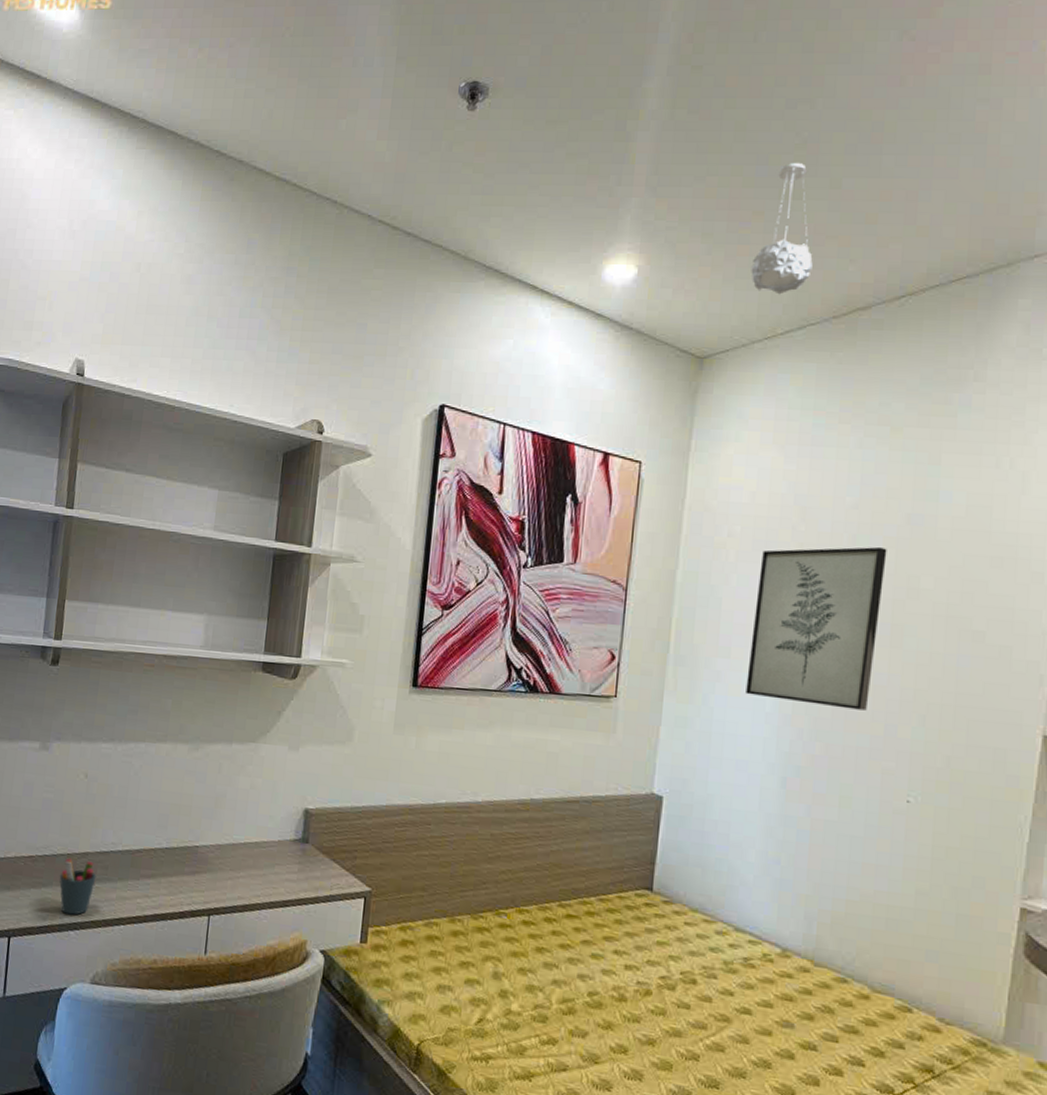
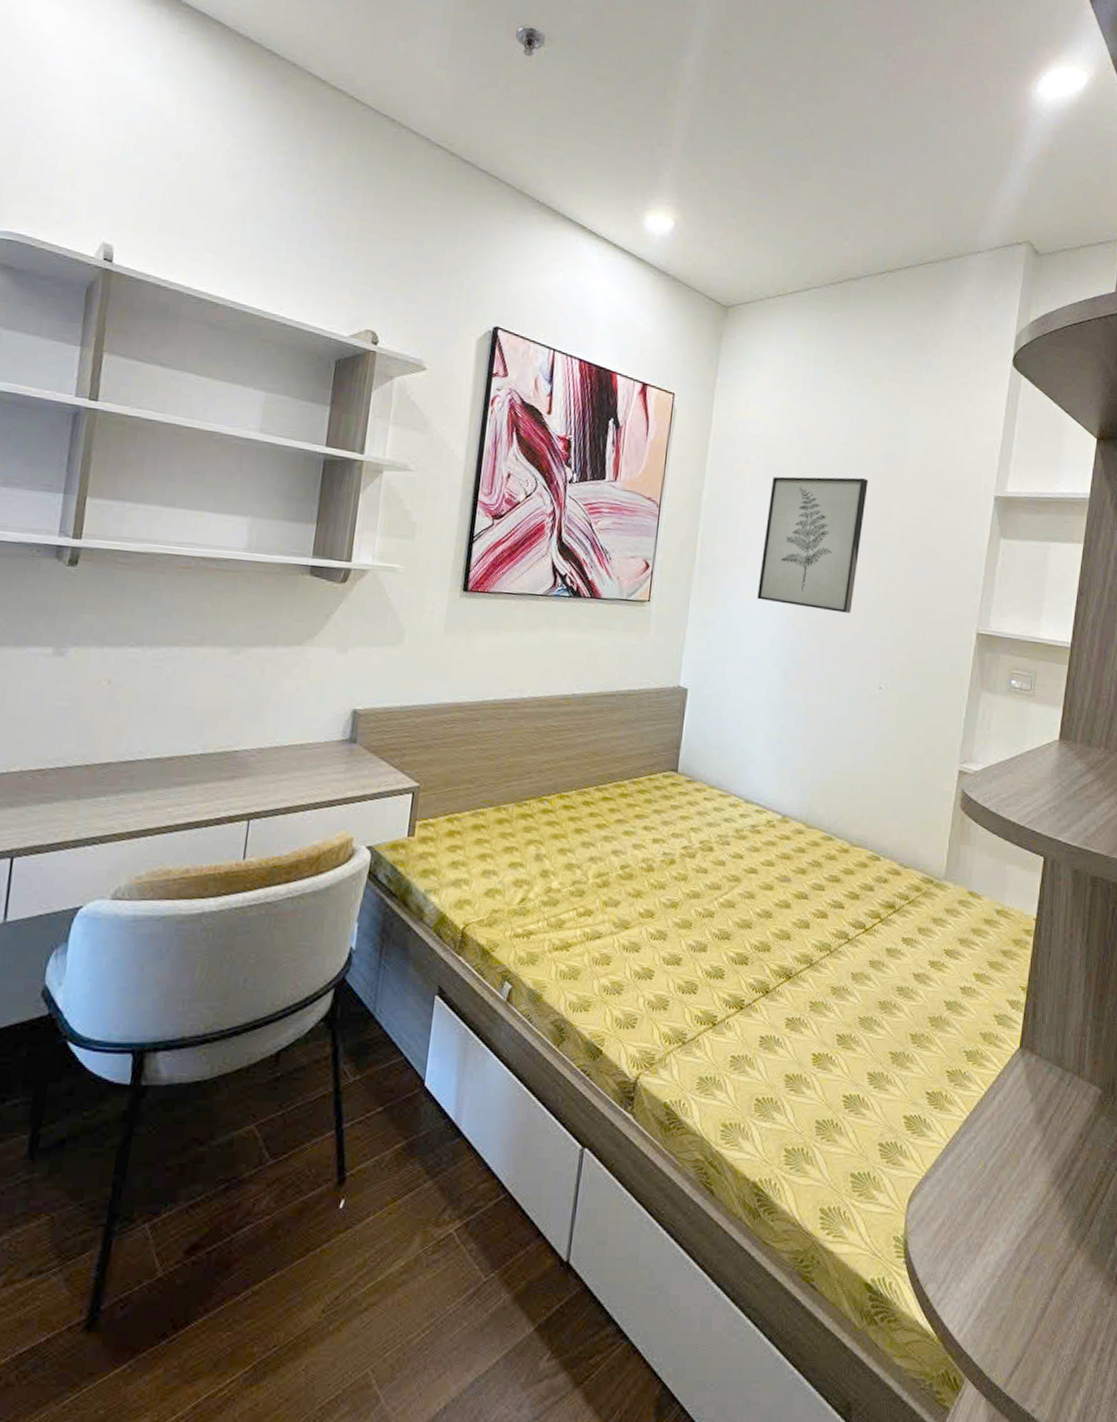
pen holder: present [59,858,97,915] -> none [75,769,120,829]
pendant light: present [751,163,813,295] -> none [767,148,817,260]

